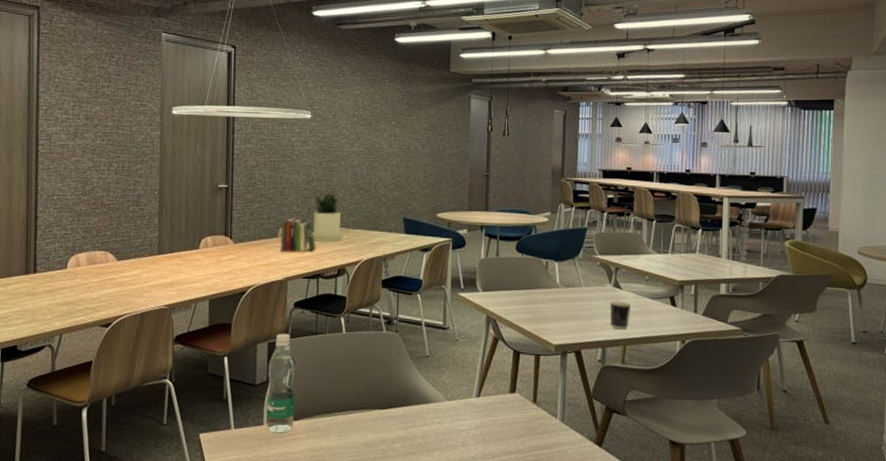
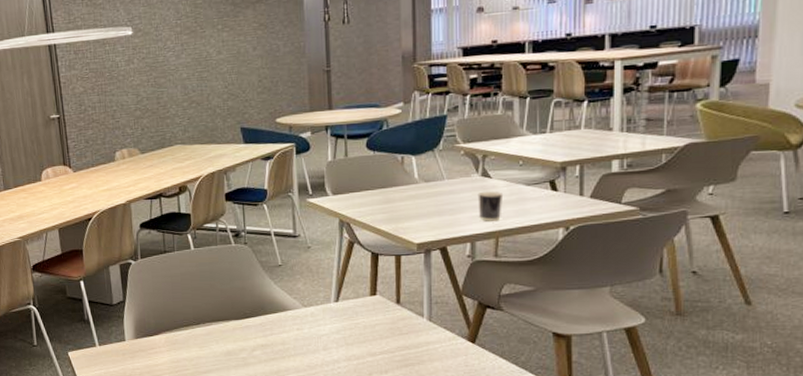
bottle: present [266,333,296,434] -> none [123,254,154,348]
books: present [280,218,316,253] -> none [116,141,154,176]
planter: present [313,192,343,242] -> none [145,109,181,161]

